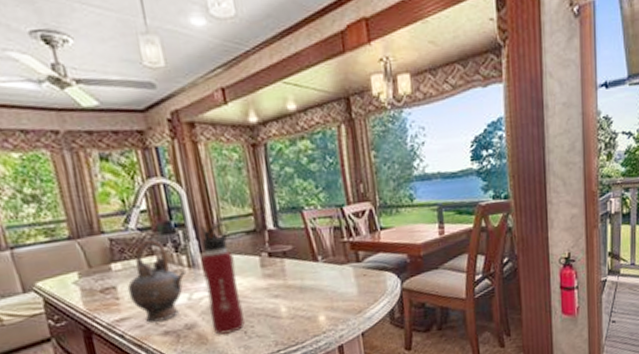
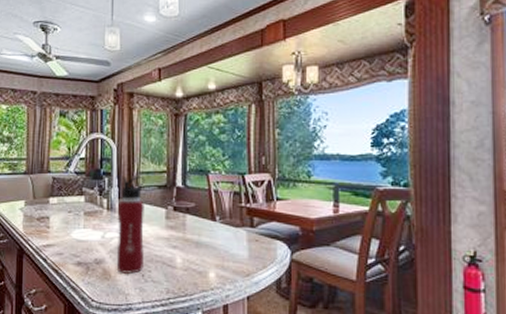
teapot: present [127,239,187,323] -> none [57,182,105,252]

